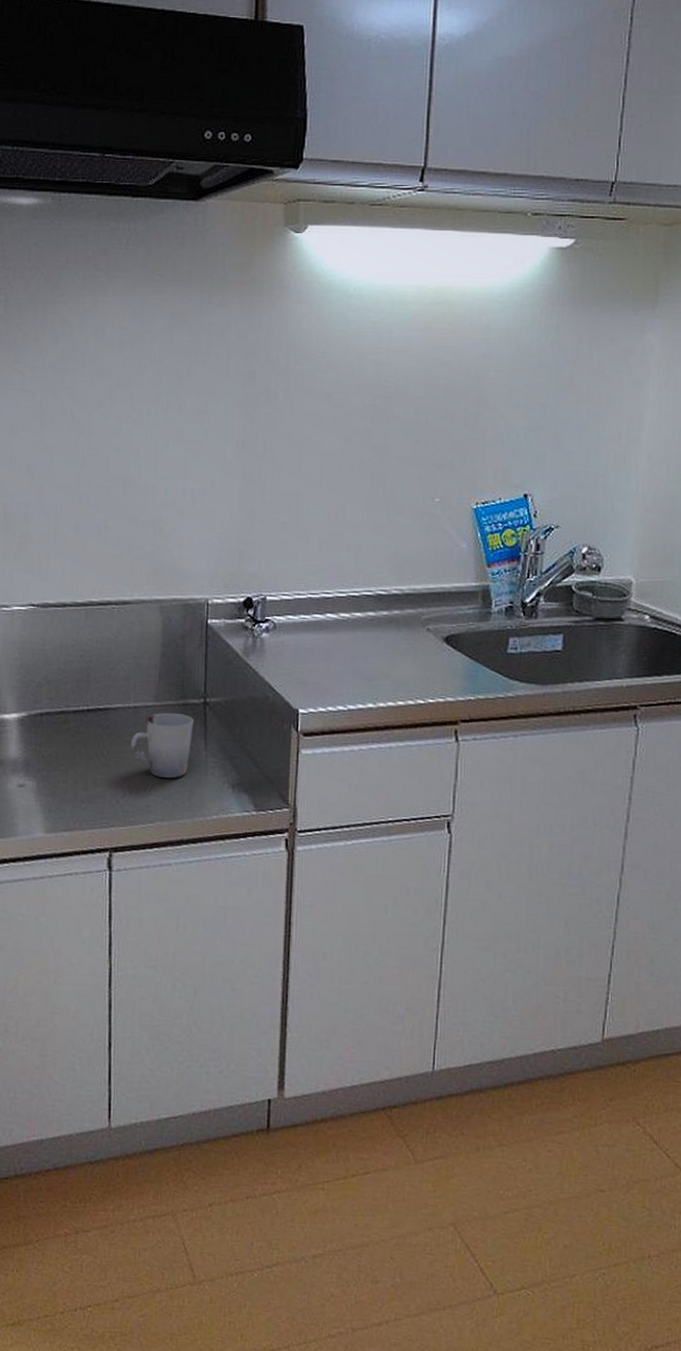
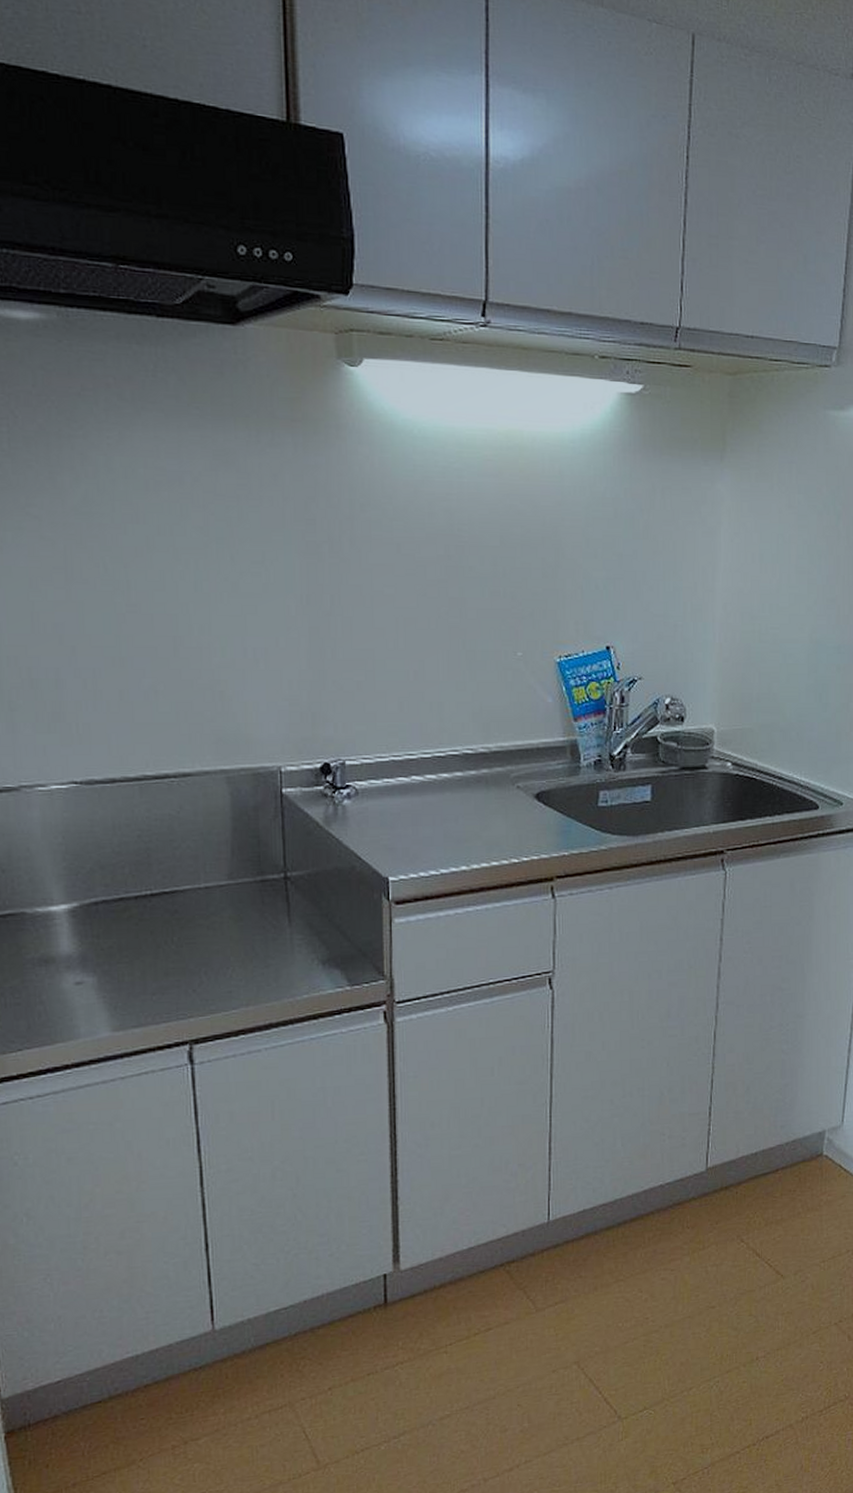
cup: present [130,713,194,778] -> none [204,891,275,960]

